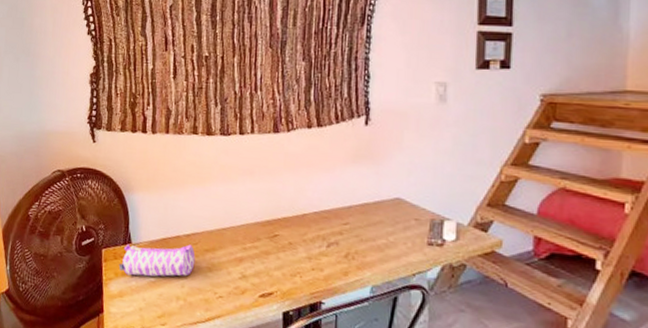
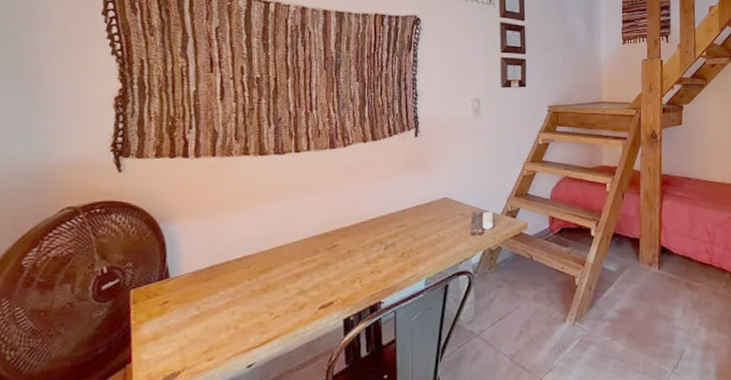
pencil case: present [118,243,196,277] -> none [152,268,248,314]

